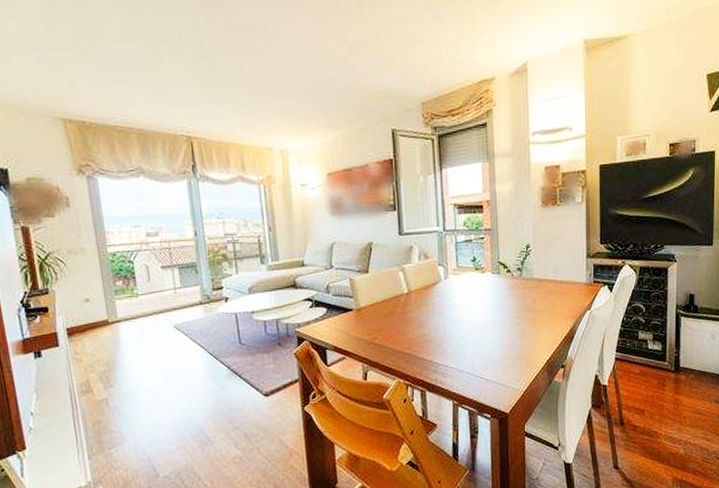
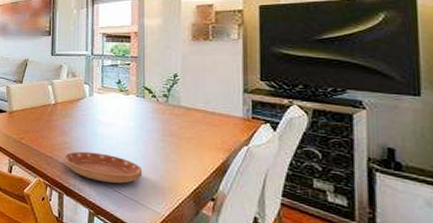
saucer: none [423,340,502,370] -> present [64,151,143,184]

